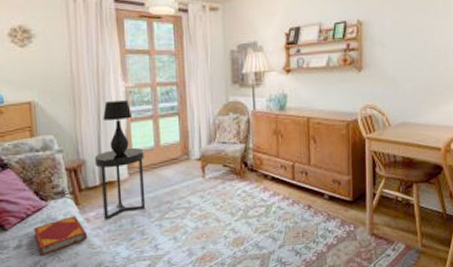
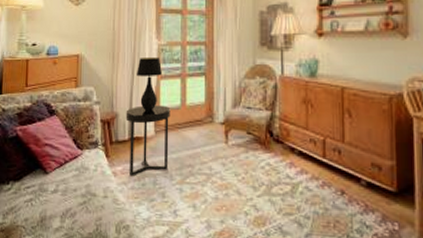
hardback book: present [33,215,88,256] -> none [68,167,114,204]

